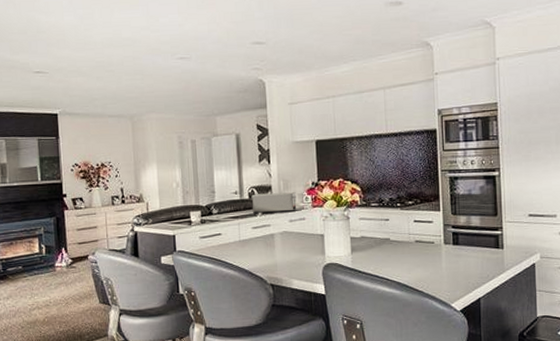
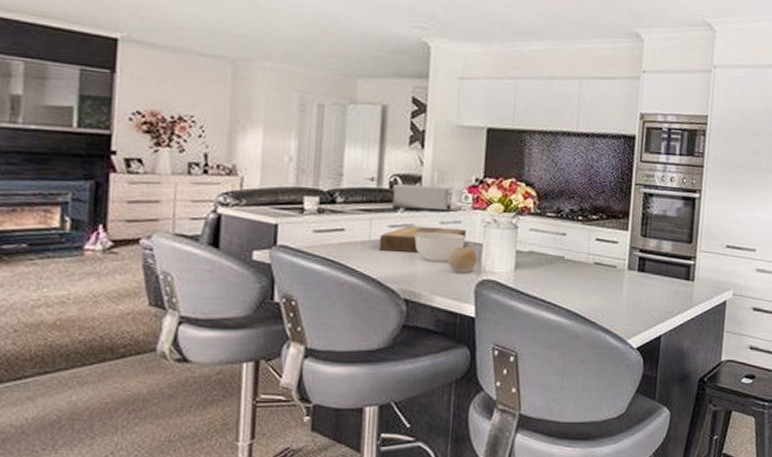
cutting board: none [246,224,311,248] -> present [378,225,467,253]
bowl: none [272,228,310,253] -> present [414,231,465,263]
fruit: none [299,238,322,260] -> present [447,246,478,273]

